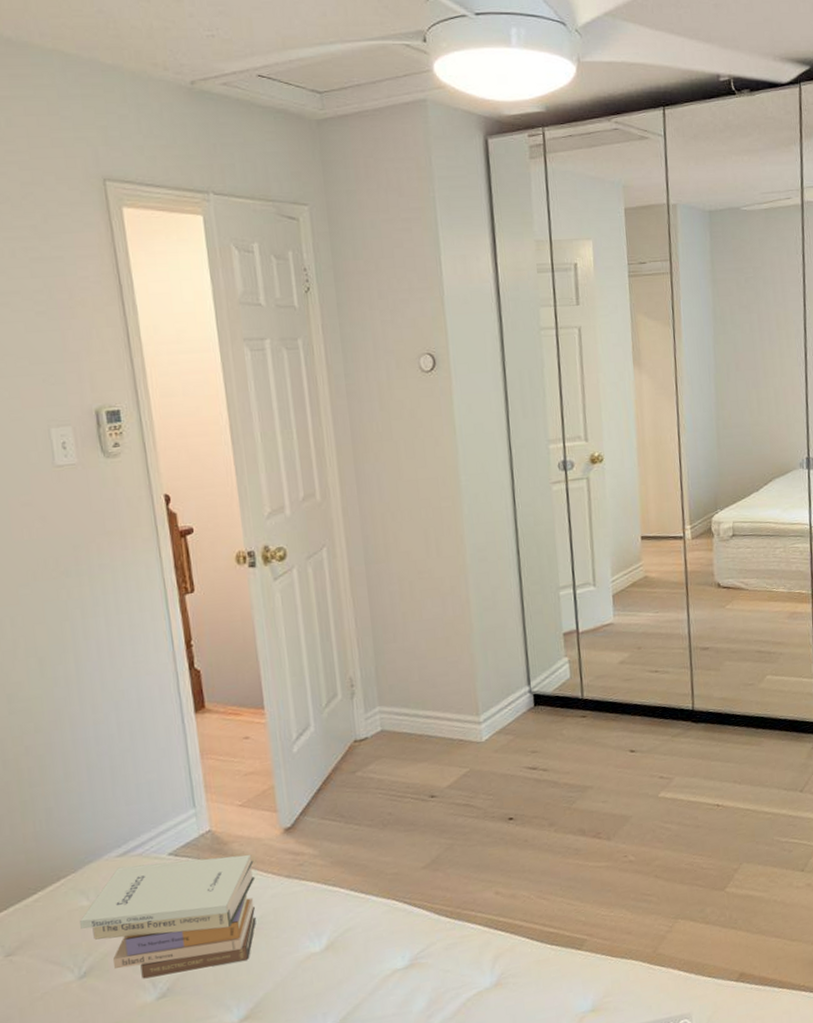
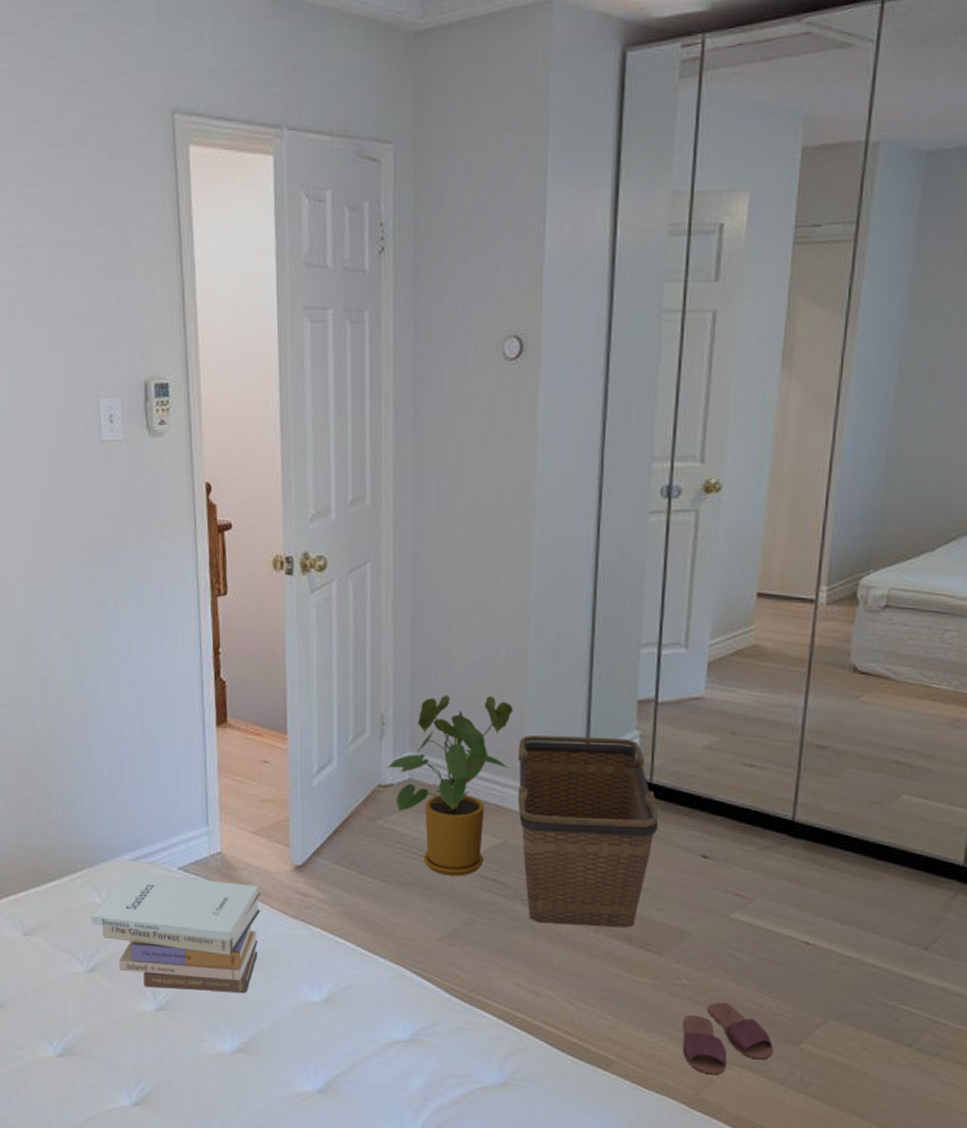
house plant: none [359,647,468,810] -> present [386,694,513,876]
bicycle basket: none [472,665,594,835] -> present [517,735,659,928]
slippers: none [635,867,707,932] -> present [682,1002,774,1075]

